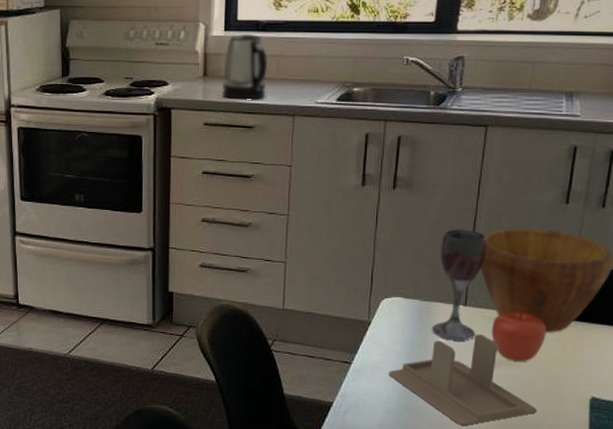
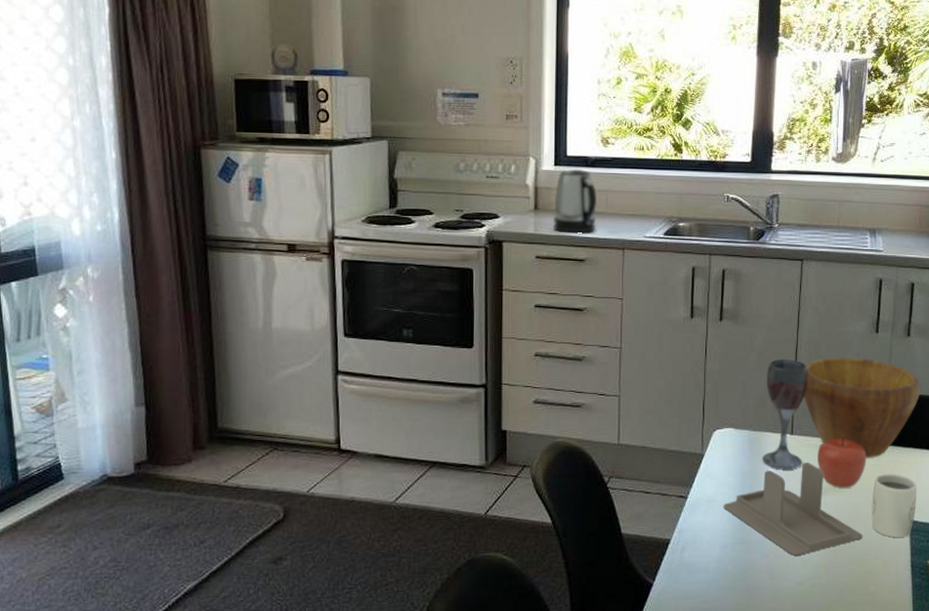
mug: none [547,348,601,414] -> present [871,473,916,537]

